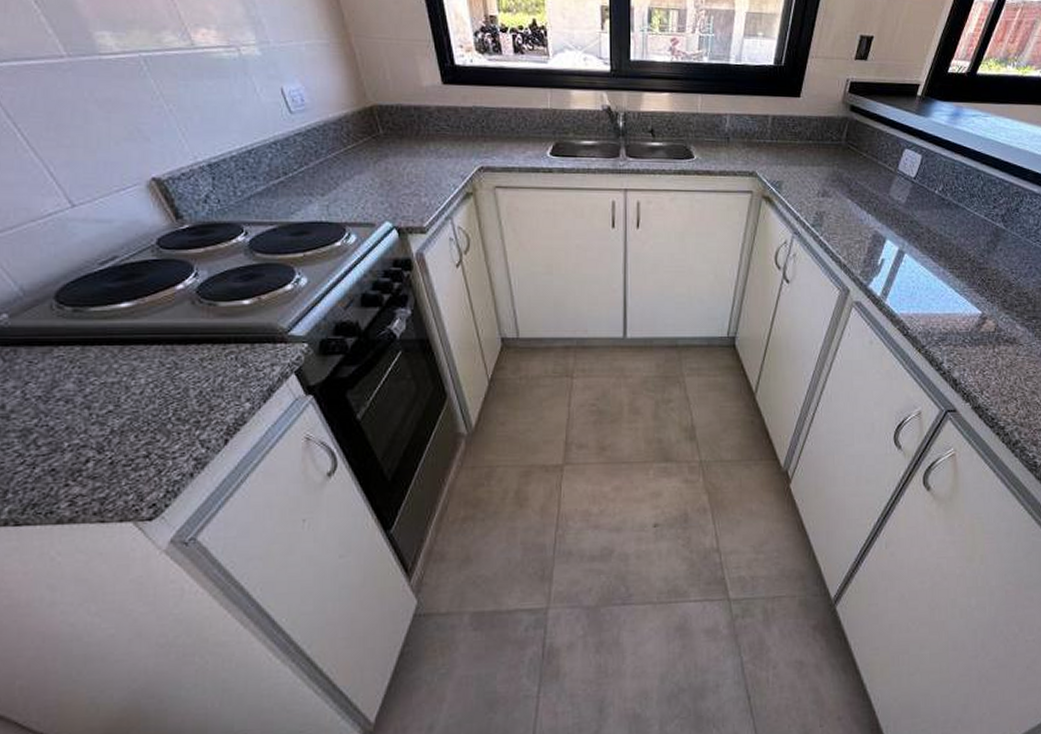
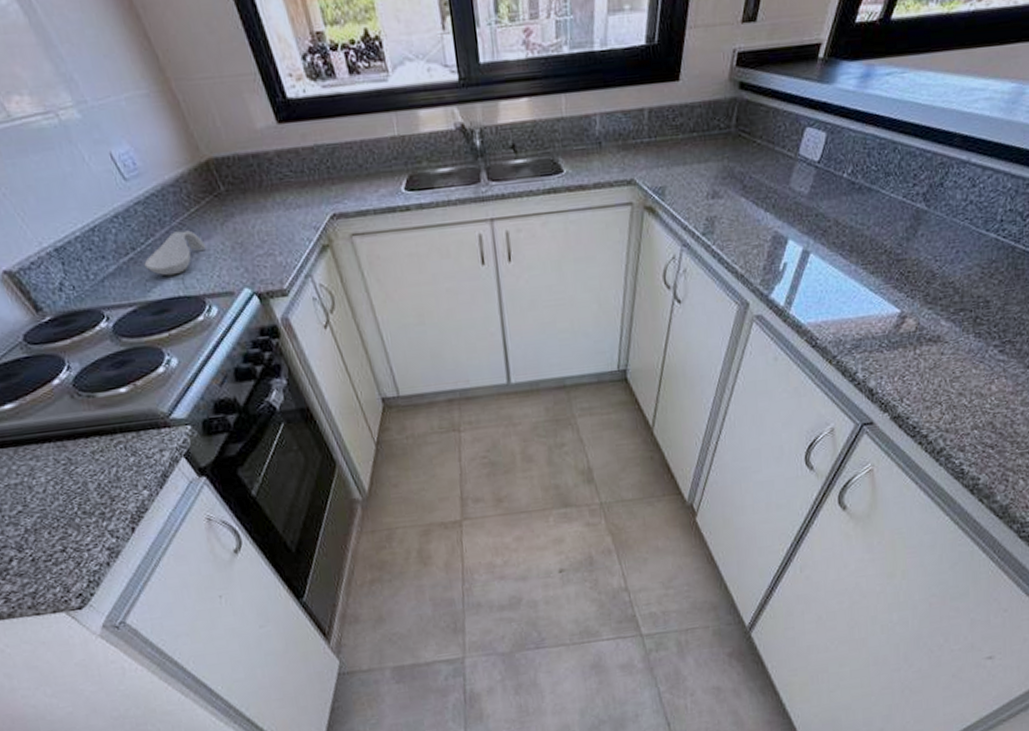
spoon rest: none [293,163,356,202] -> present [144,230,207,276]

